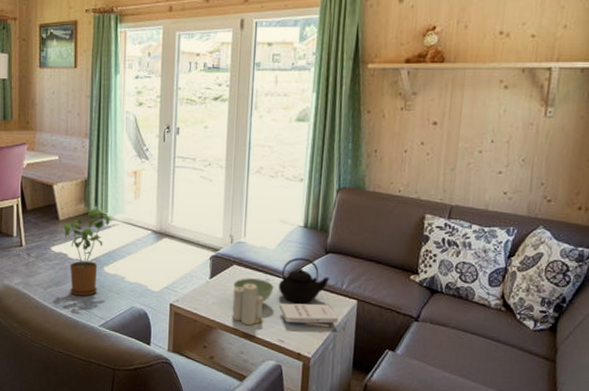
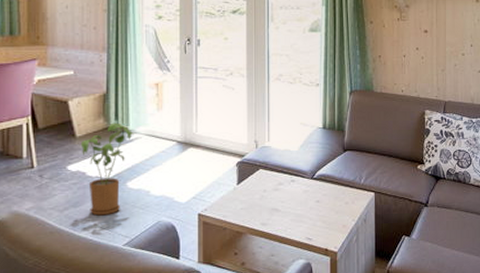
candle: present [232,282,263,326] -> none [261,184,291,228]
bowl: present [233,278,274,303] -> none [261,180,299,203]
teapot: present [278,257,330,304] -> none [303,157,349,201]
books: present [279,303,339,328] -> none [305,199,360,222]

